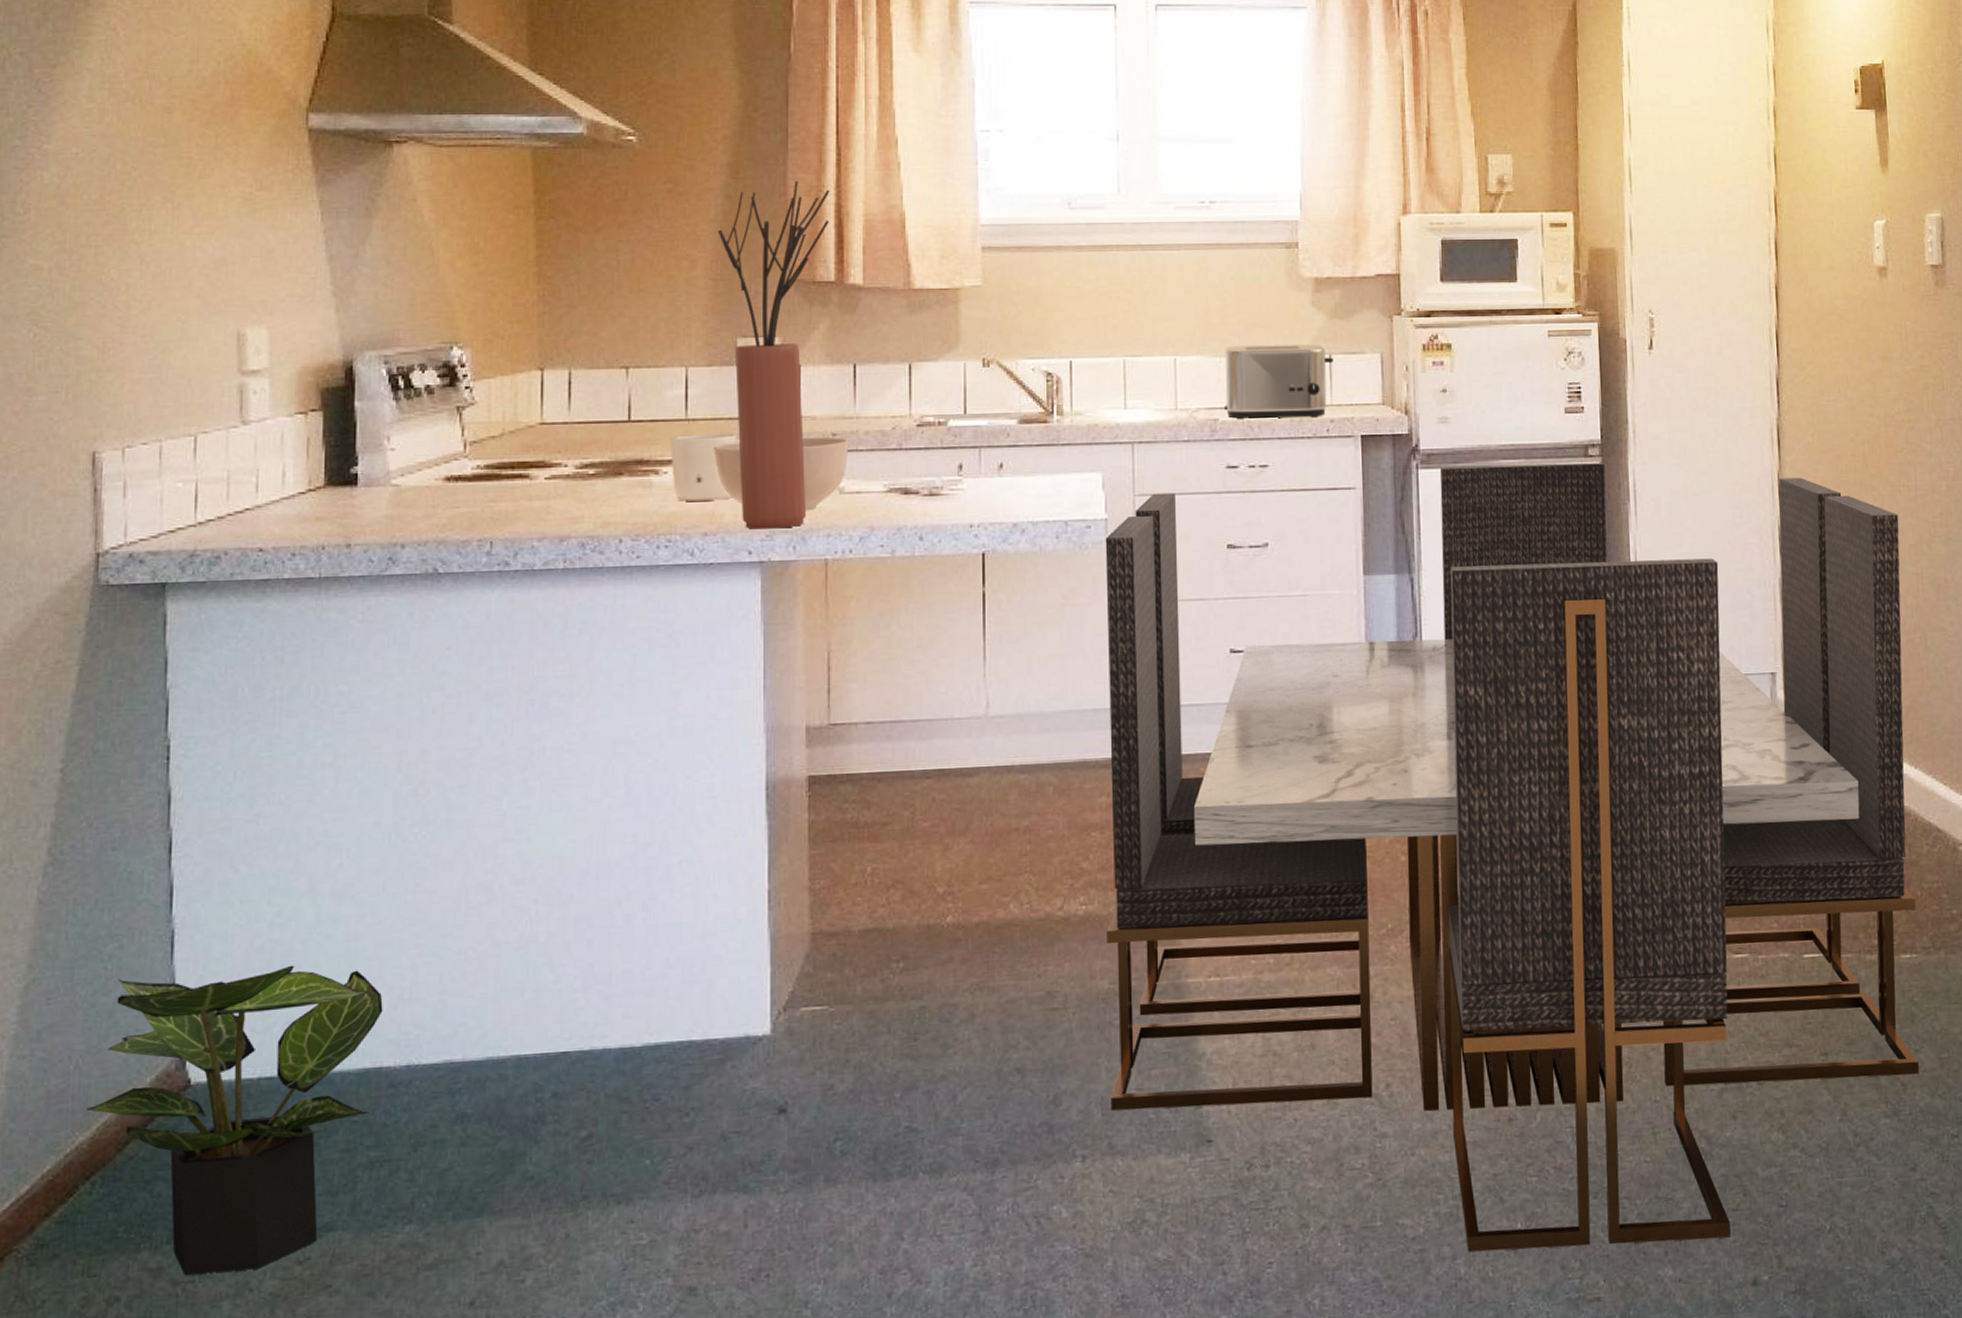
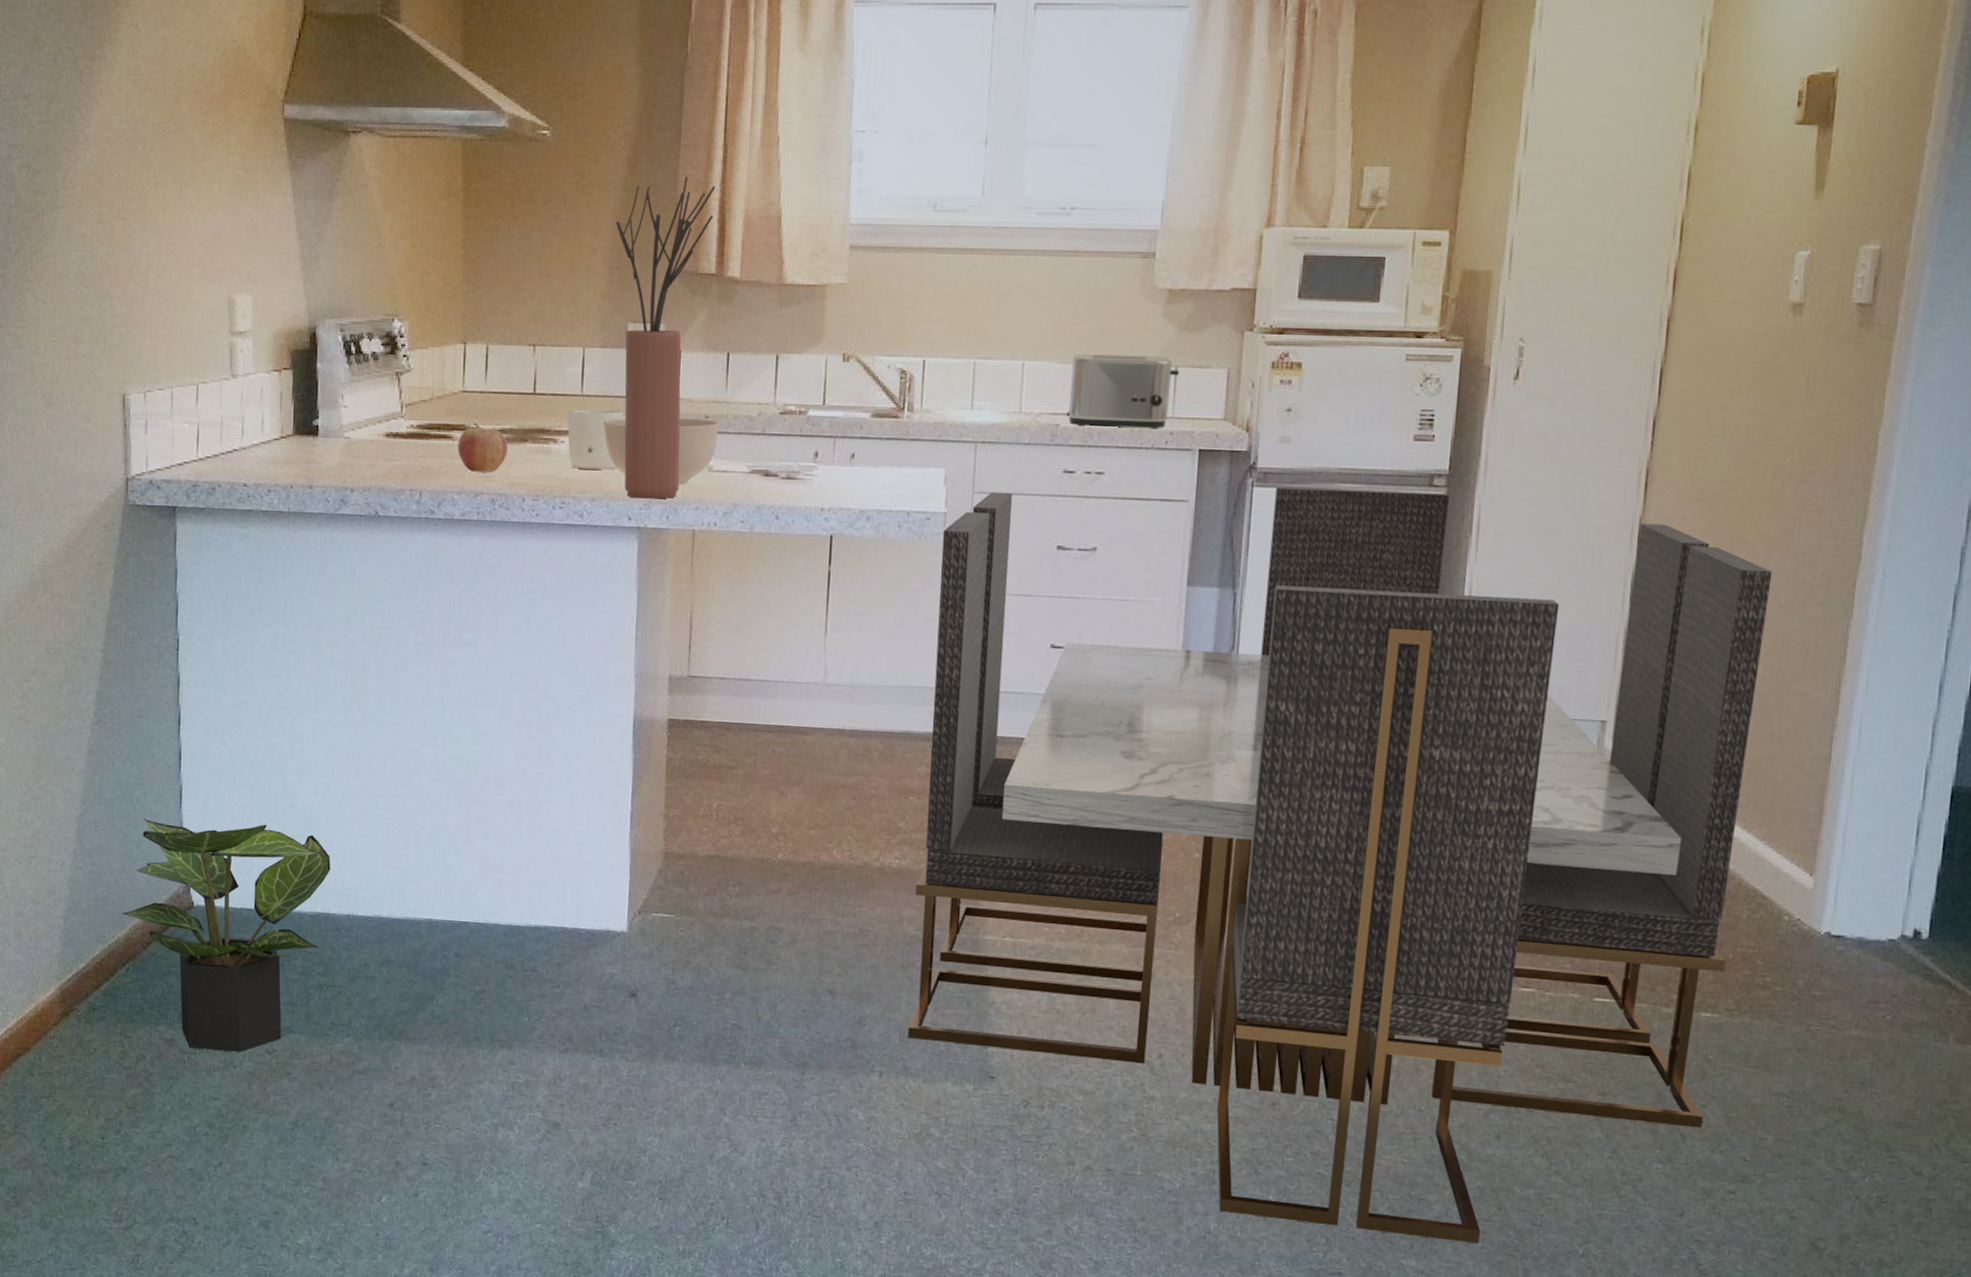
fruit: none [537,458,600,514] -> present [457,423,509,473]

